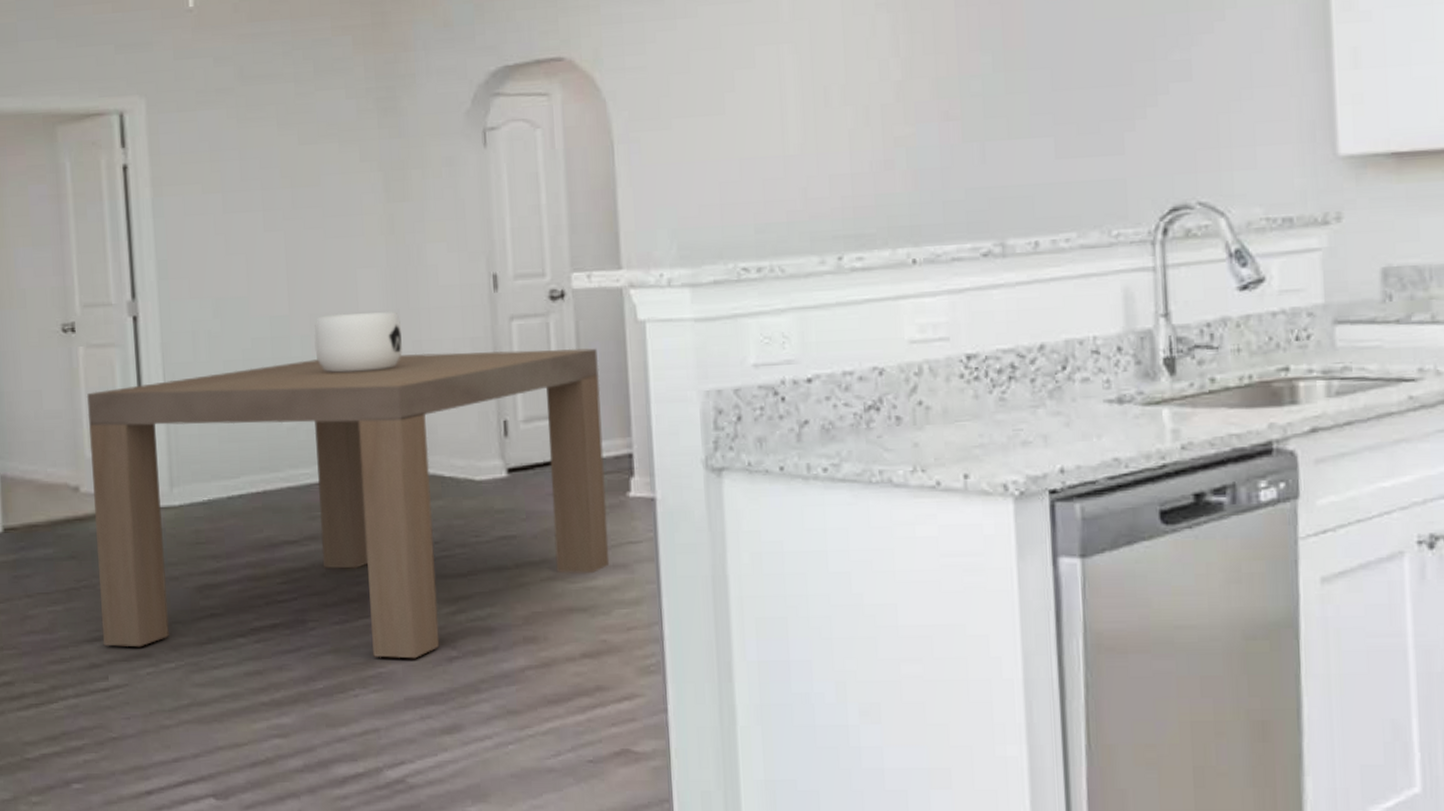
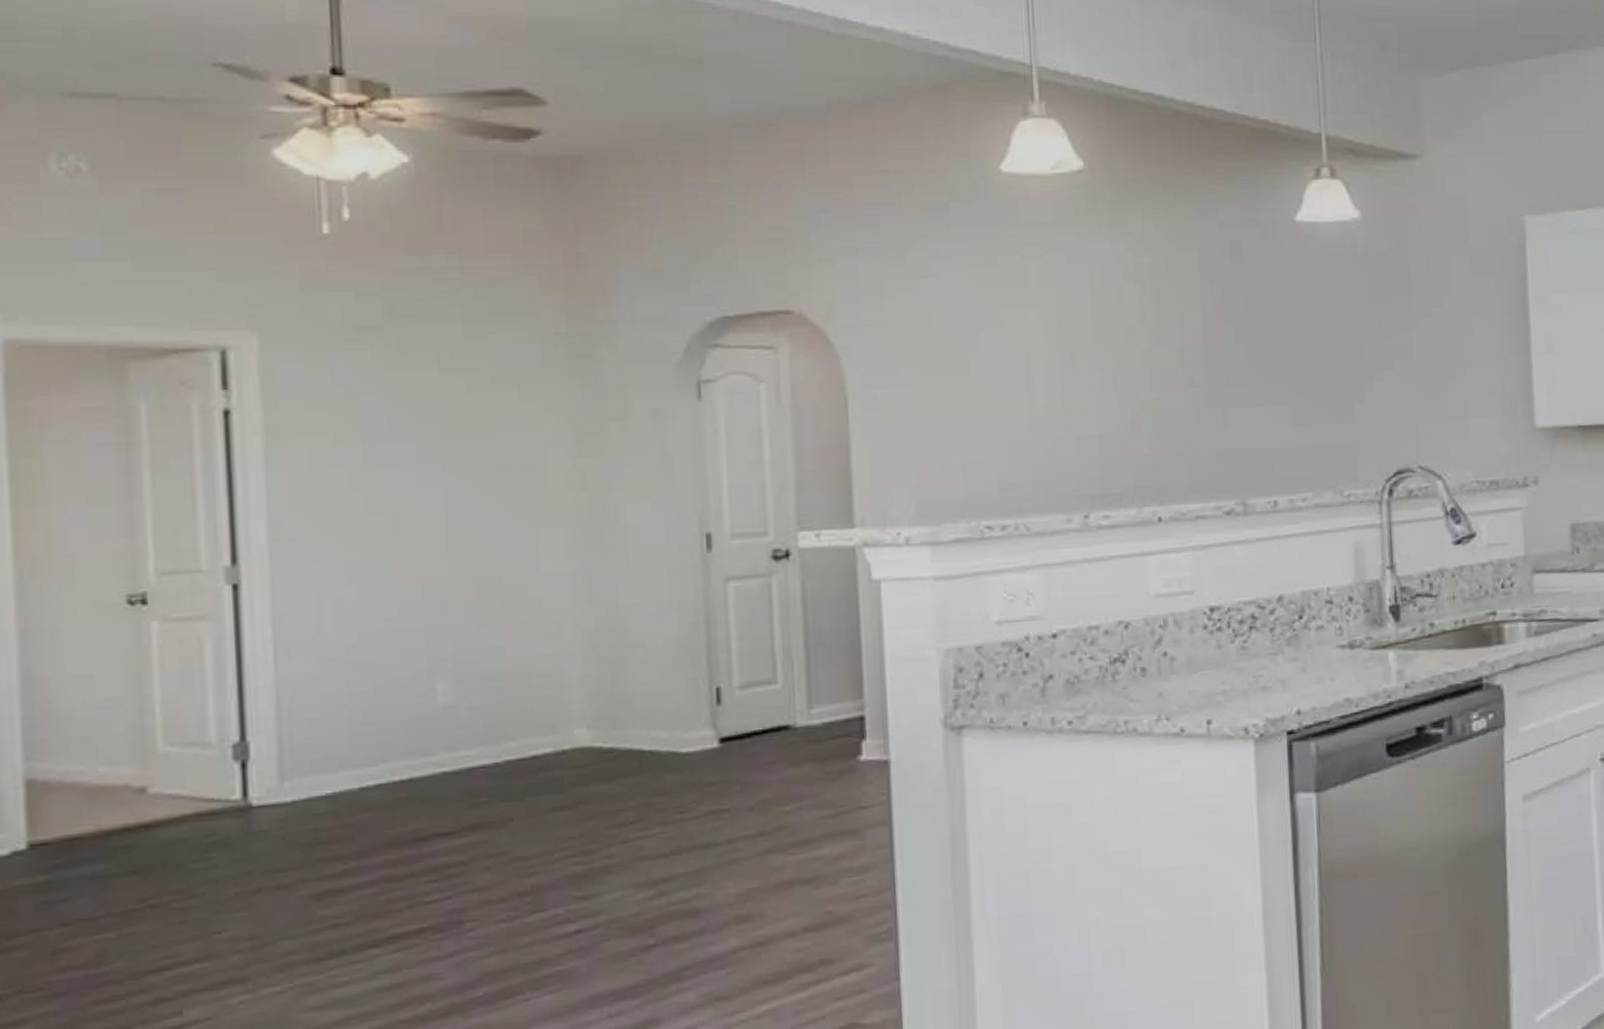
dining table: present [86,311,610,659] -> none [161,574,837,975]

